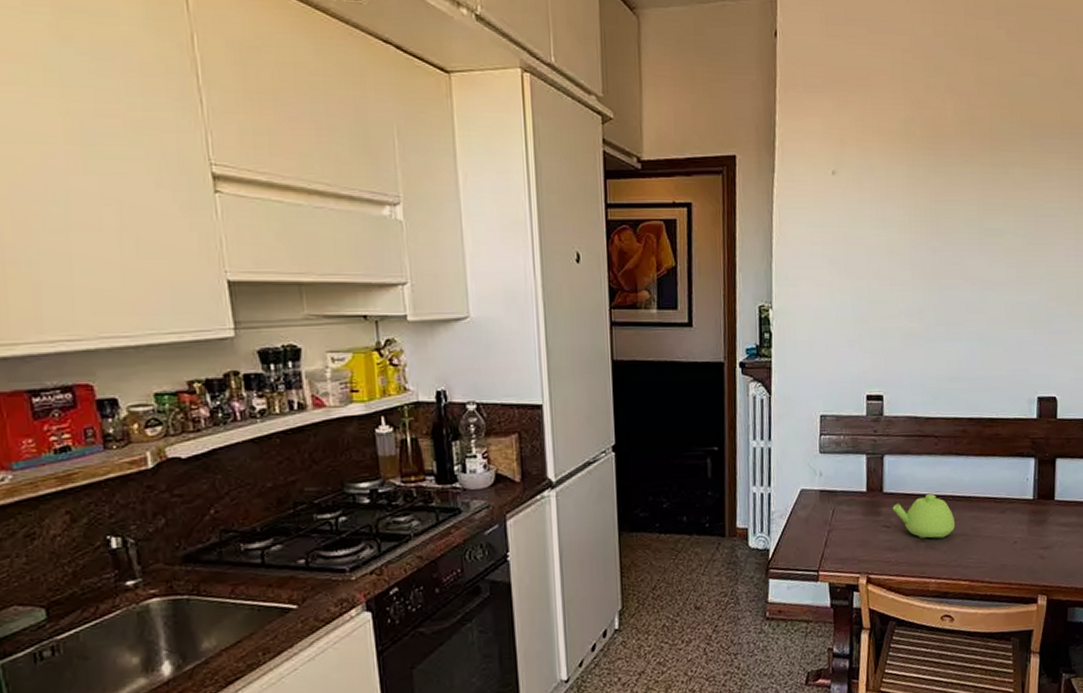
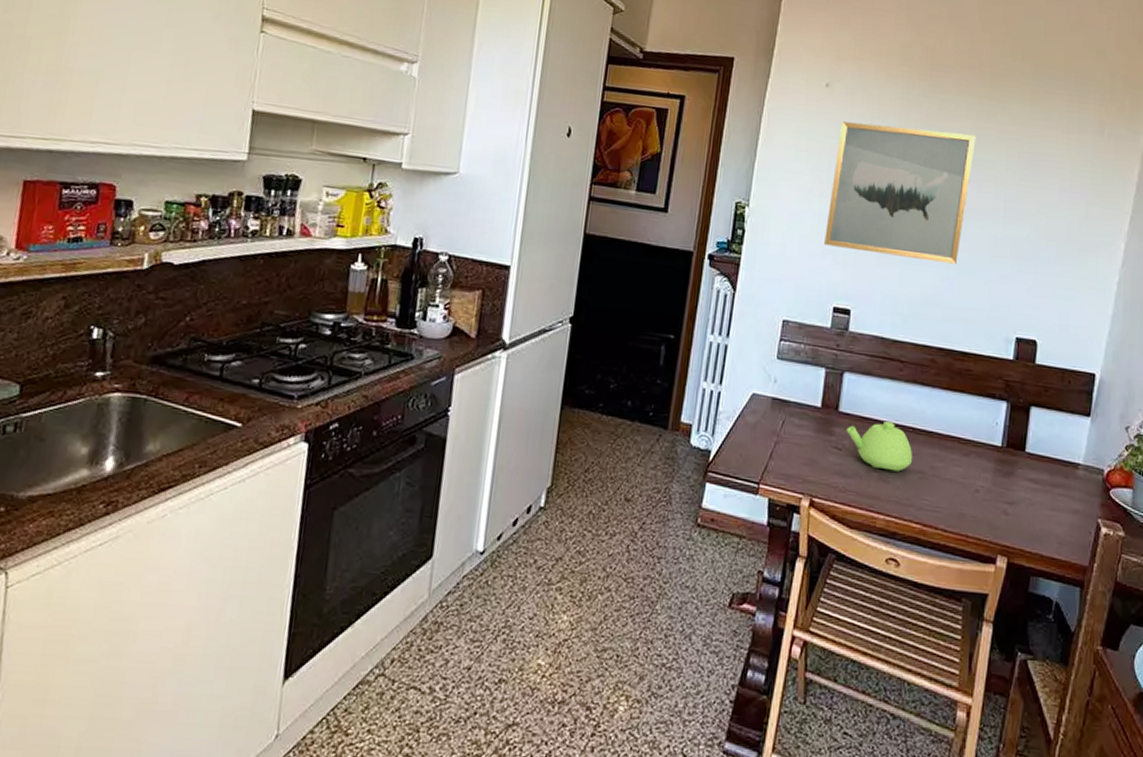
wall art: none [850,205,984,337] -> present [824,121,976,264]

